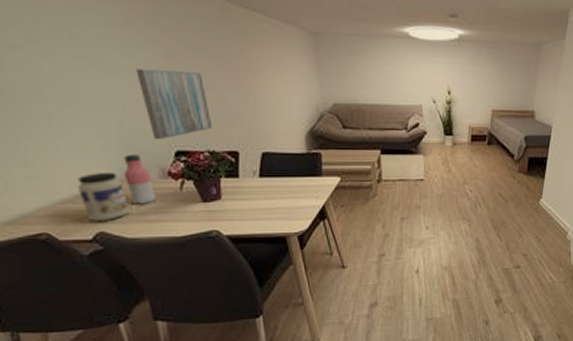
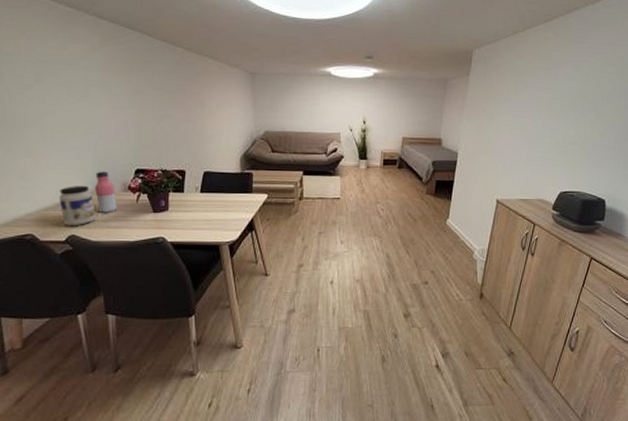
wall art: present [136,68,213,140] -> none [112,102,166,160]

